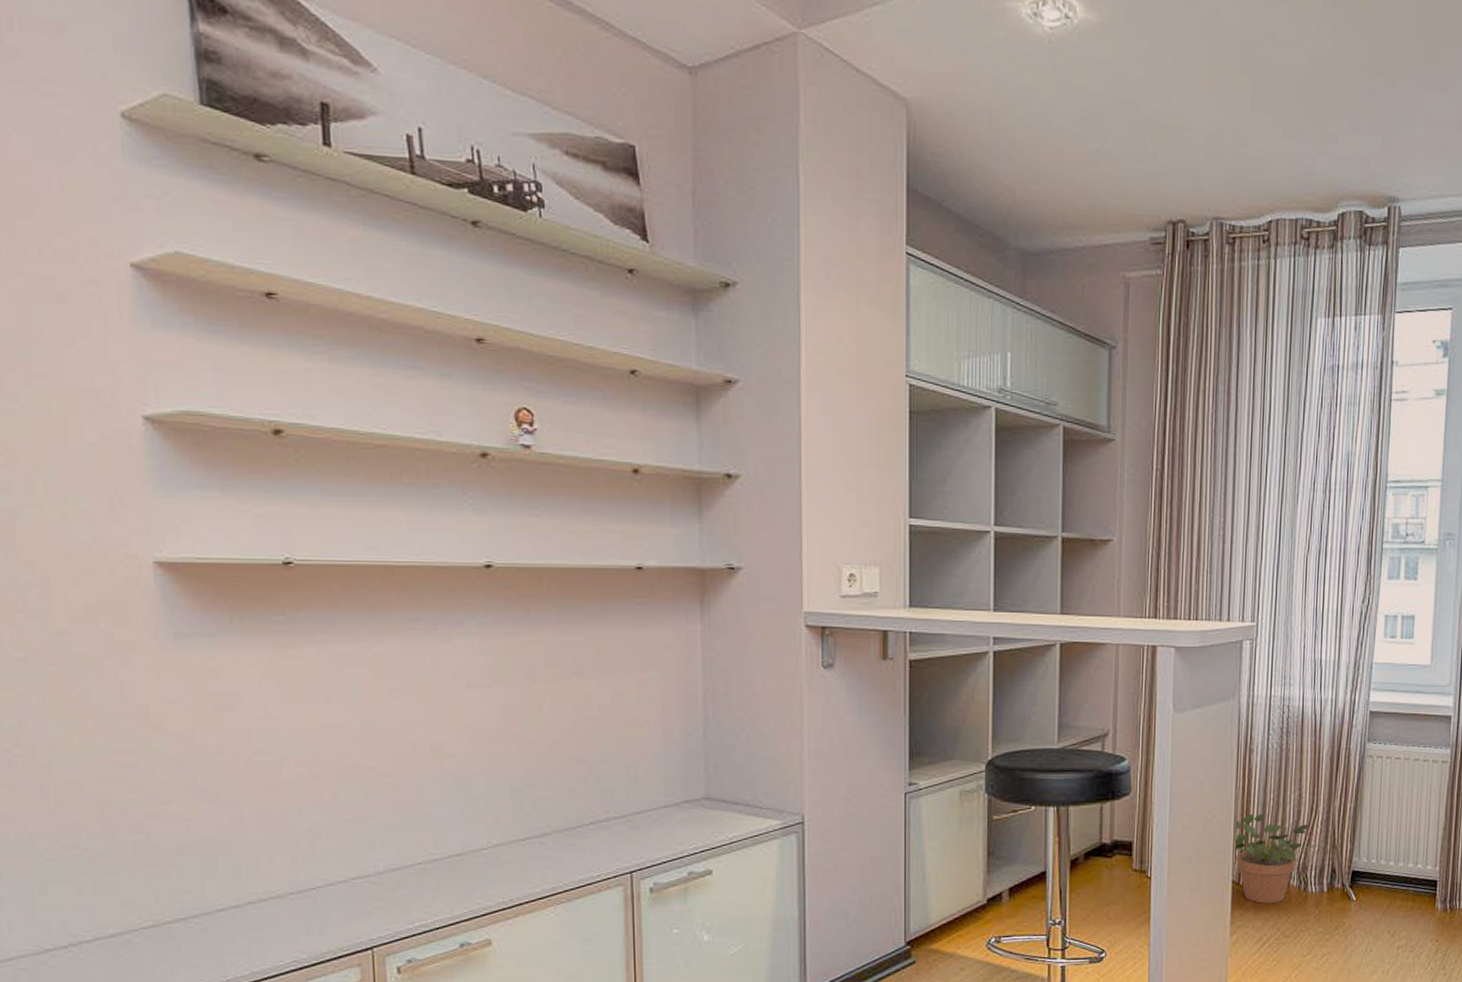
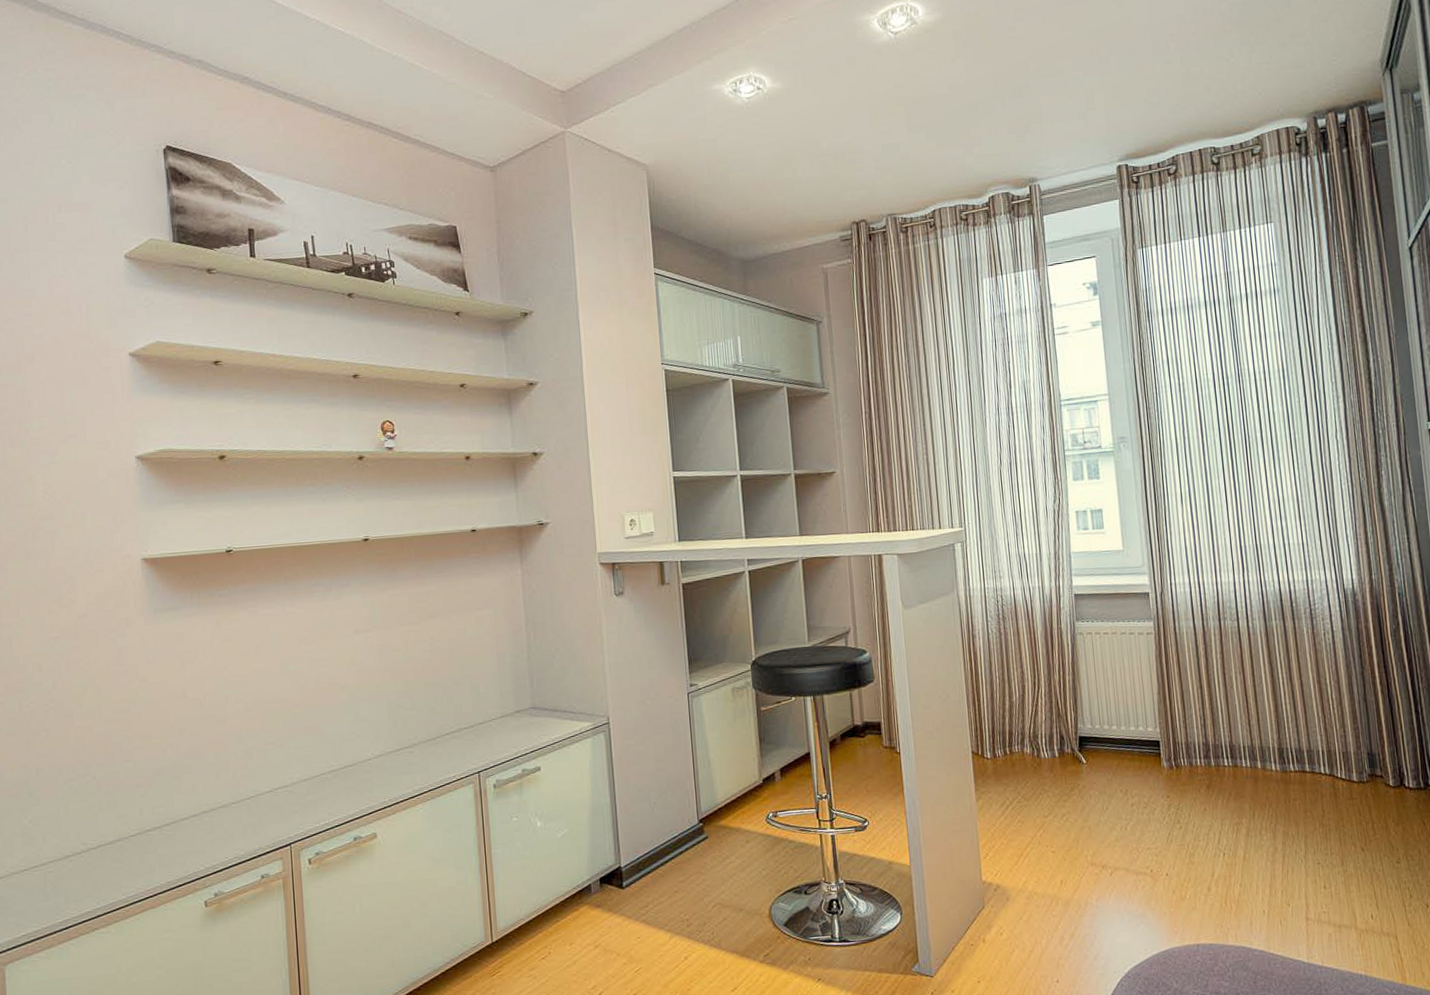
potted plant: present [1233,813,1319,904] -> none [966,690,1046,771]

